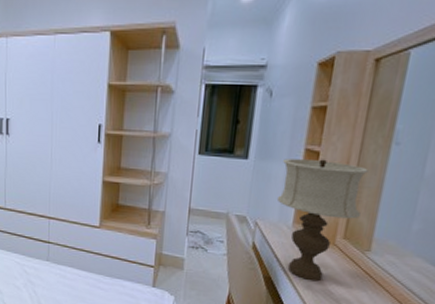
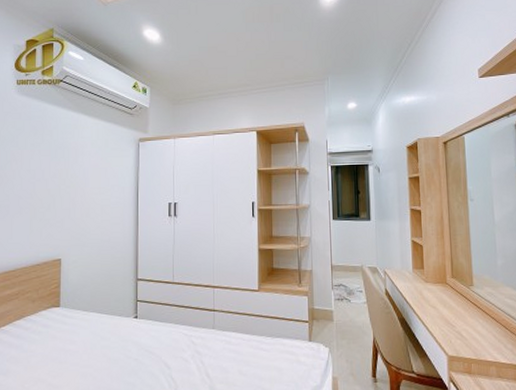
table lamp: present [276,159,369,282] -> none [396,216,459,318]

